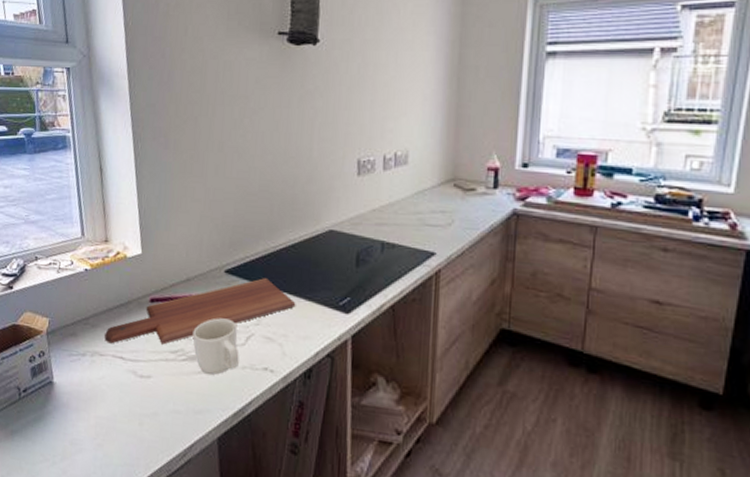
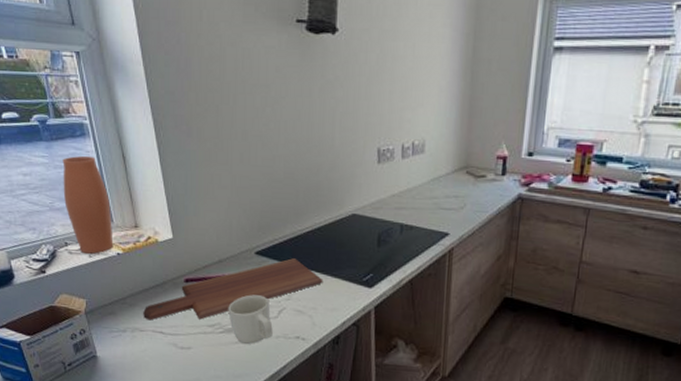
vase: none [39,168,84,269] -> present [62,155,114,254]

